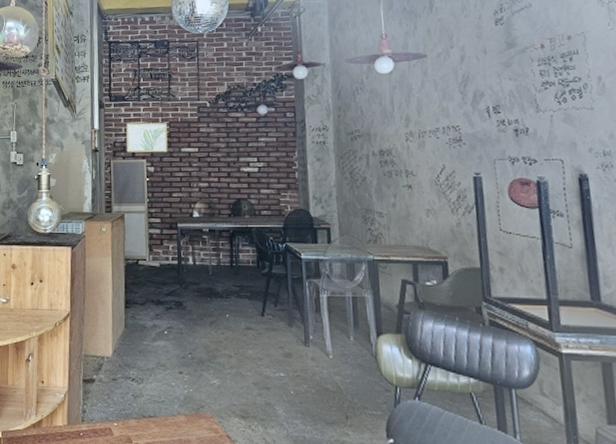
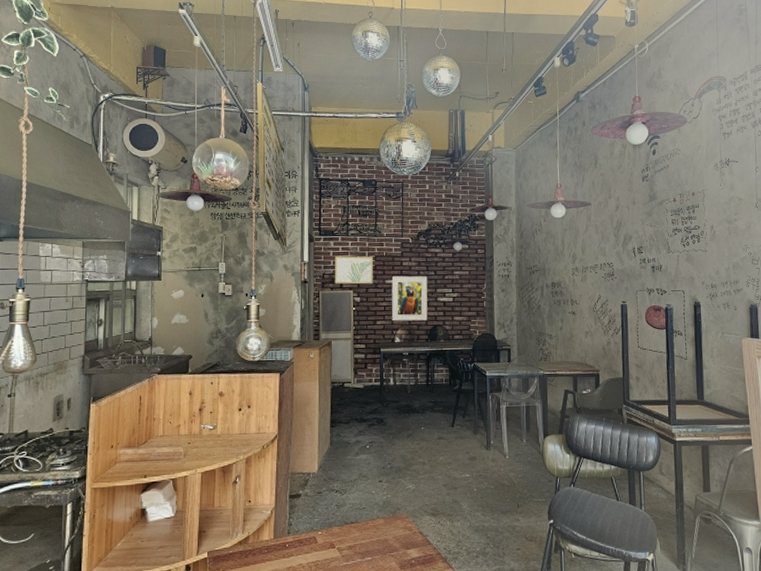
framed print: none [188,143,230,194] -> present [391,276,428,321]

